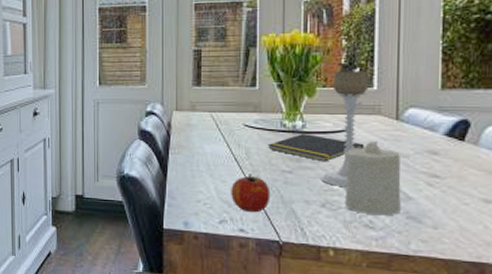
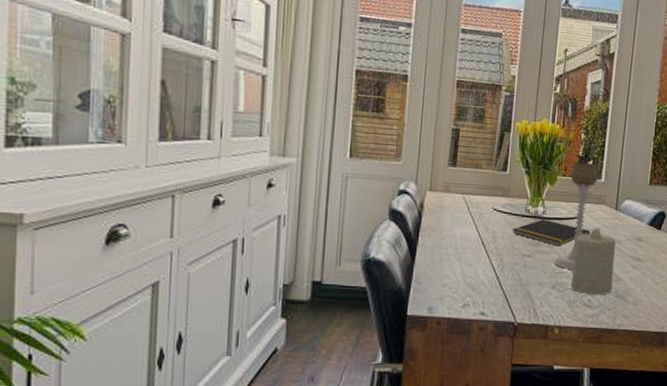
fruit: present [231,174,271,213] -> none [475,257,511,296]

